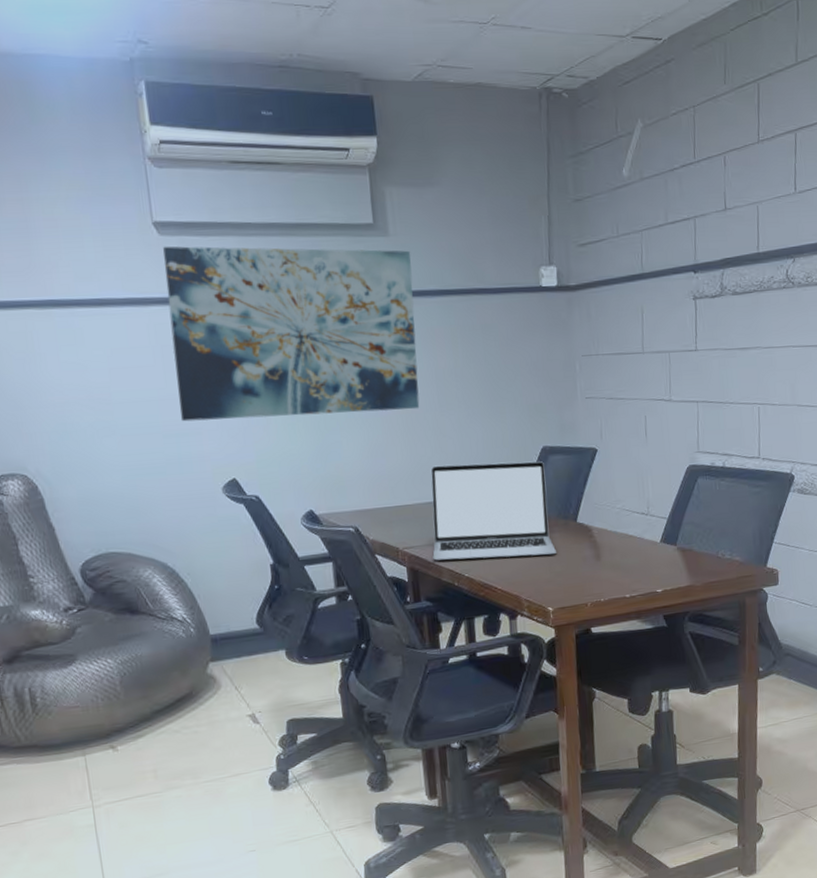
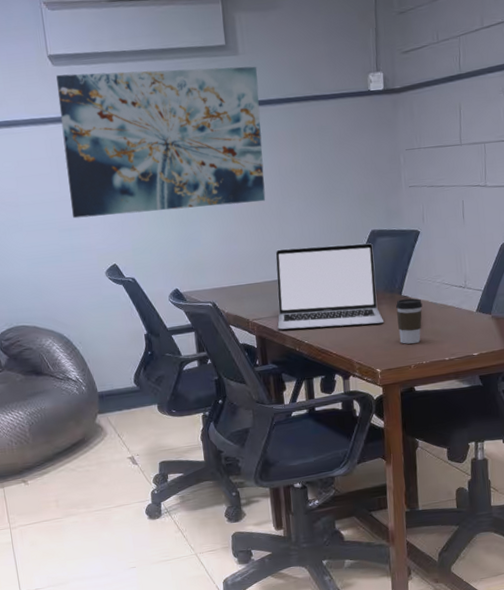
coffee cup: none [570,526,601,579] -> present [395,298,423,344]

